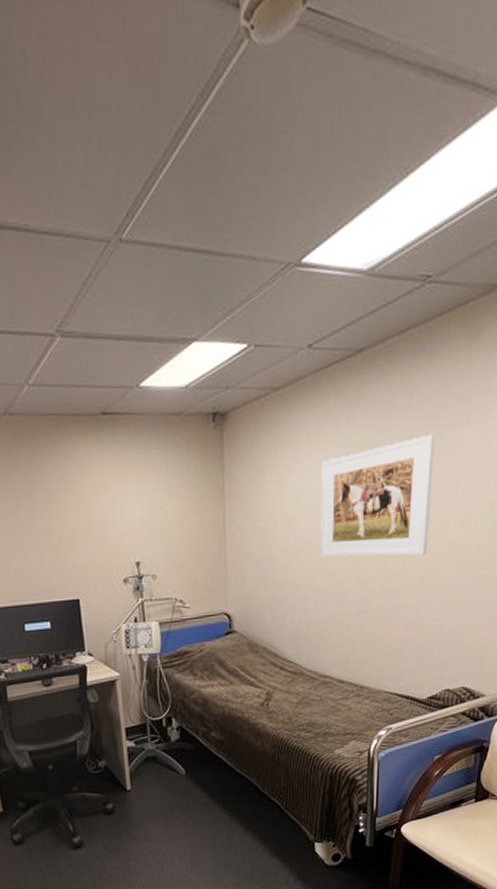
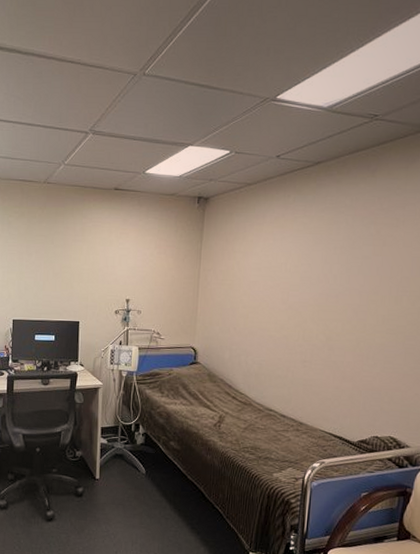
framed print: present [320,433,436,558] -> none [273,229,376,322]

